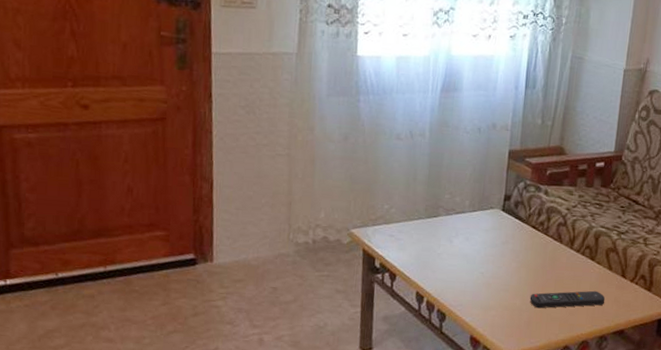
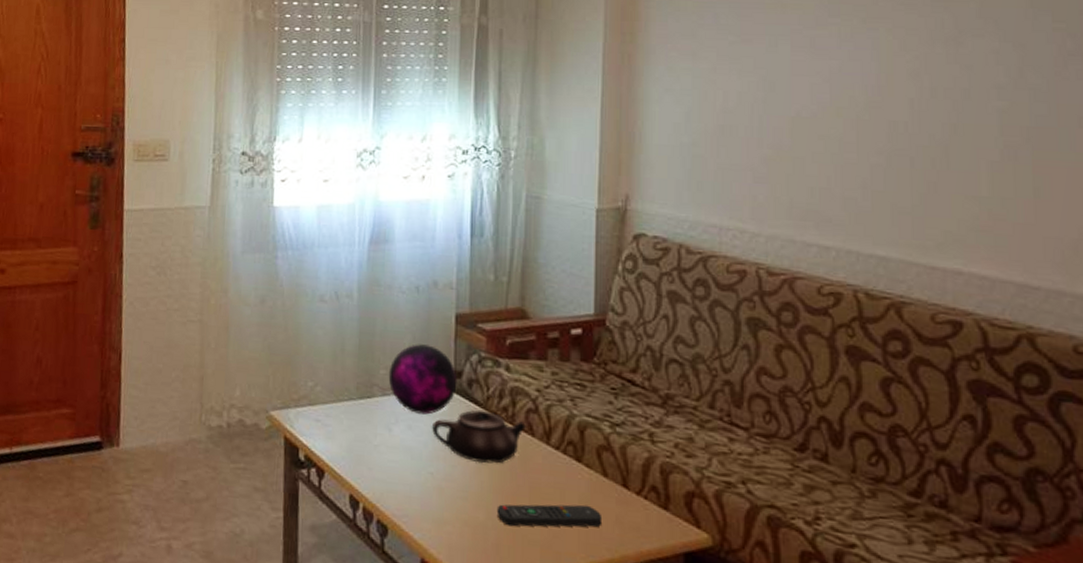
decorative orb: none [451,174,507,229] -> present [388,344,457,415]
teapot: none [484,224,556,265] -> present [432,410,526,464]

